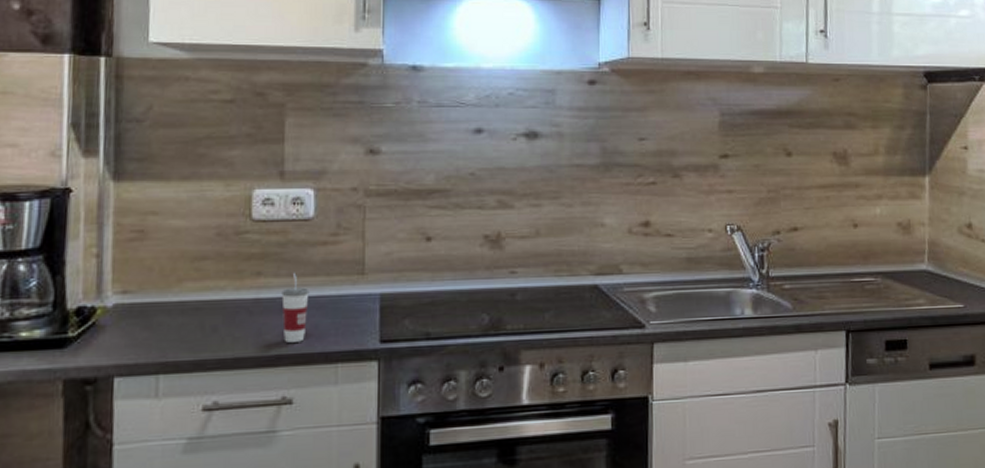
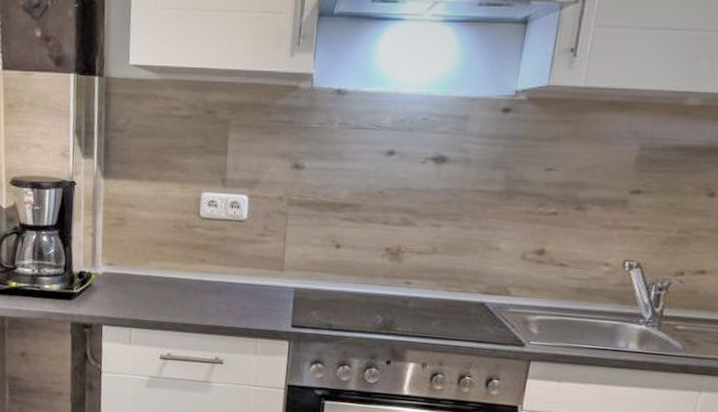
cup: present [281,272,310,343] -> none [219,262,240,318]

